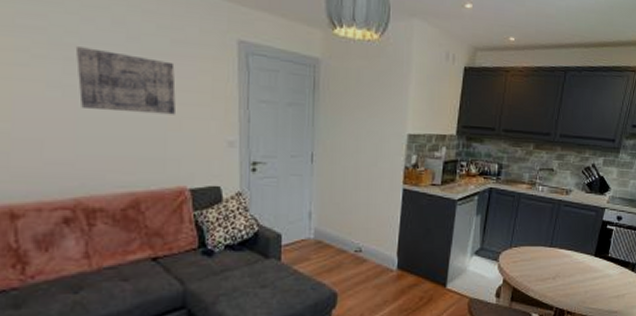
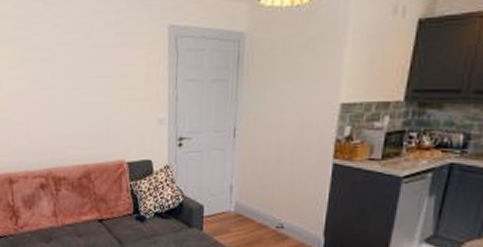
wall art: present [76,47,176,115] -> none [49,48,118,98]

